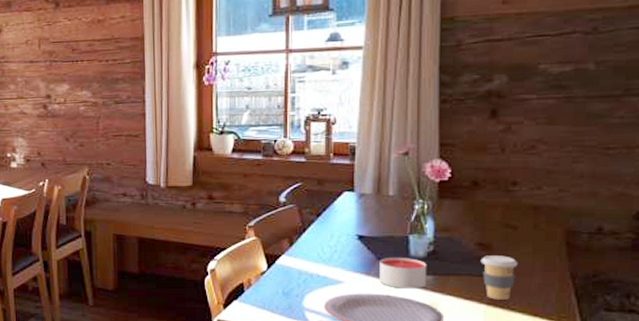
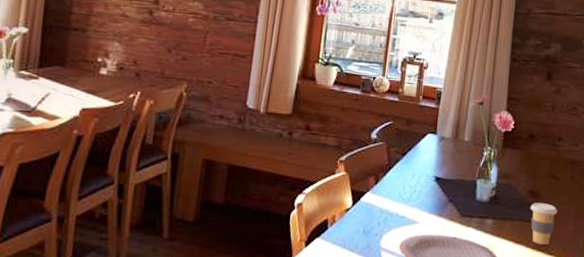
candle: present [380,257,427,289] -> none [449,199,489,232]

